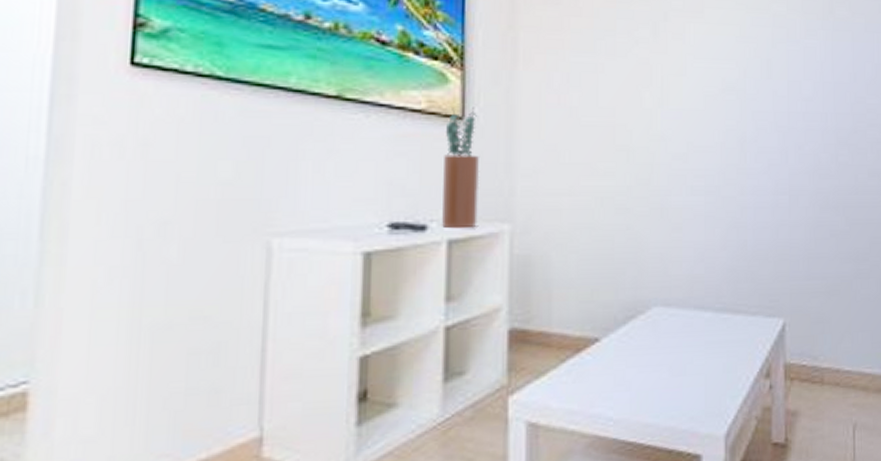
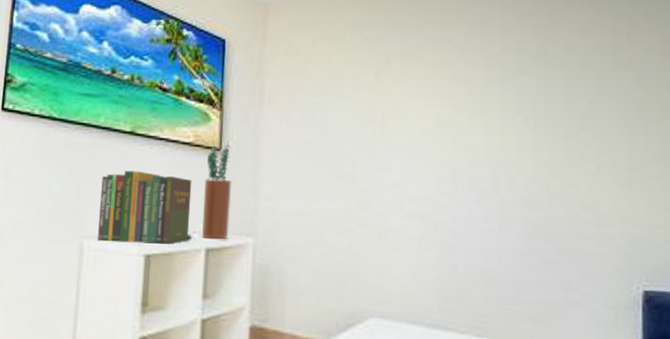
books: none [293,146,426,239] -> present [98,170,192,244]

